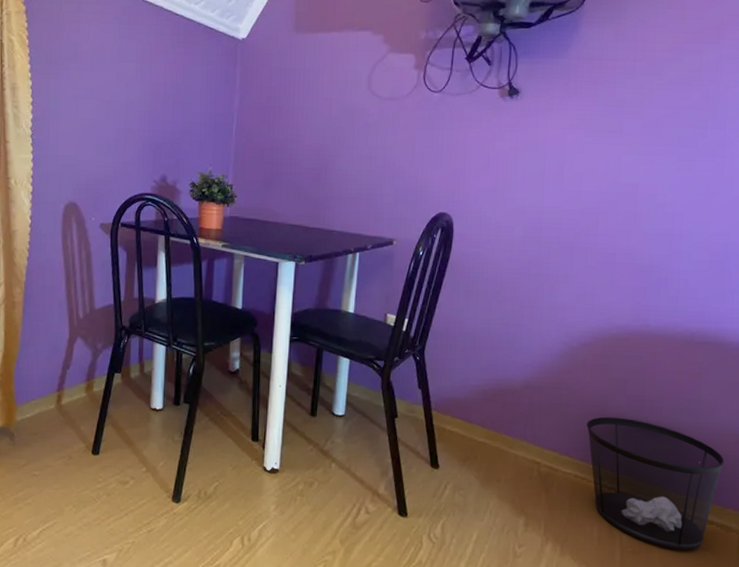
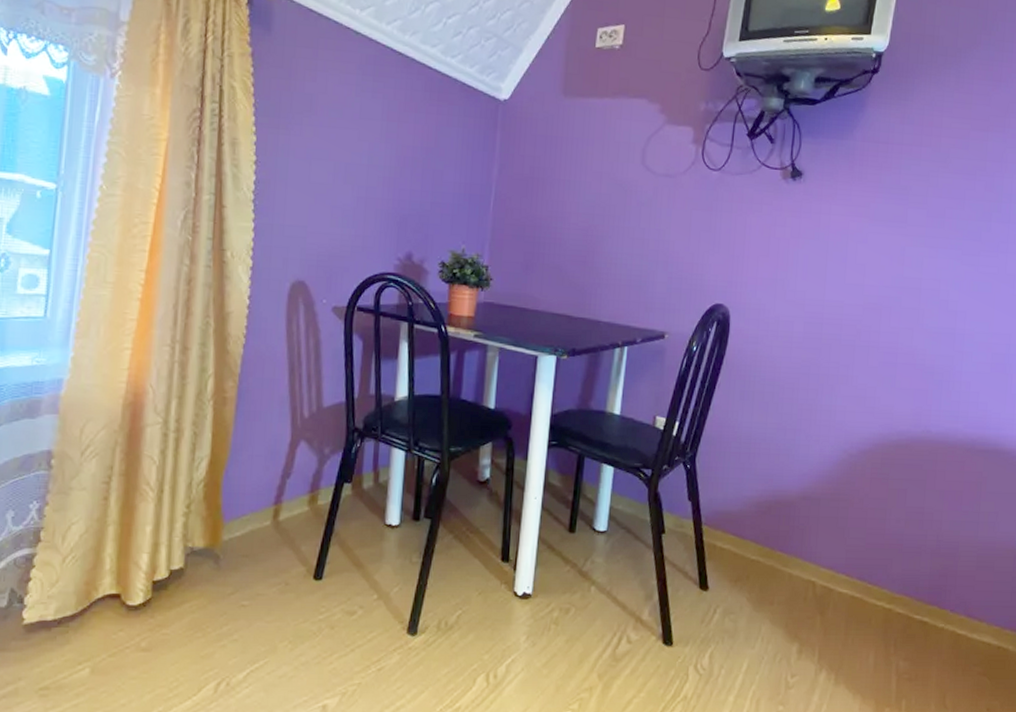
waste bin: present [586,416,725,550] -> none [864,531,1003,675]

